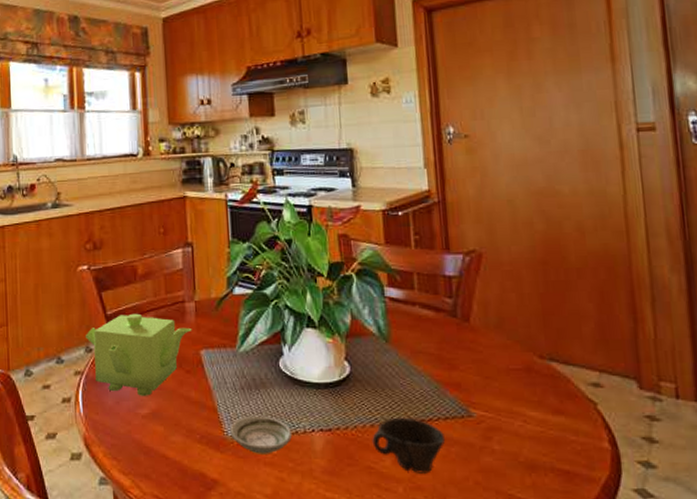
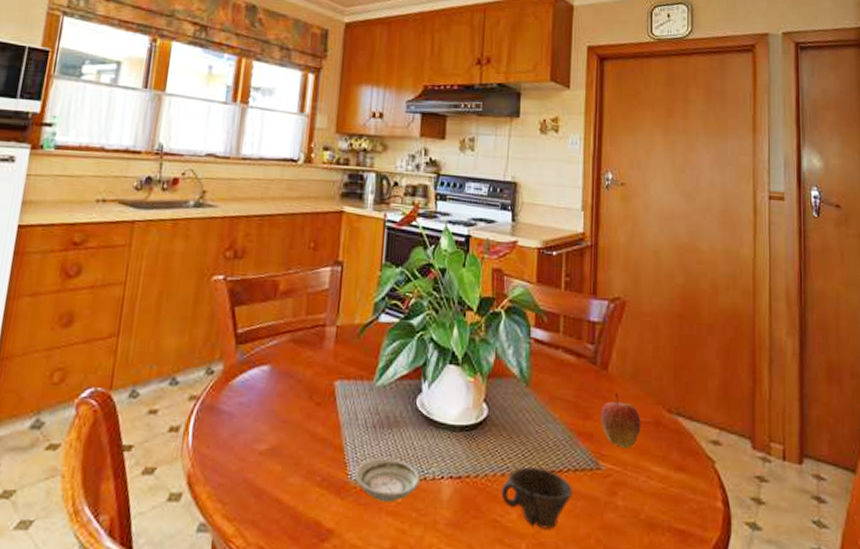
teapot: present [85,313,192,396] -> none [207,334,330,429]
fruit: none [467,342,512,396] -> present [601,392,641,449]

